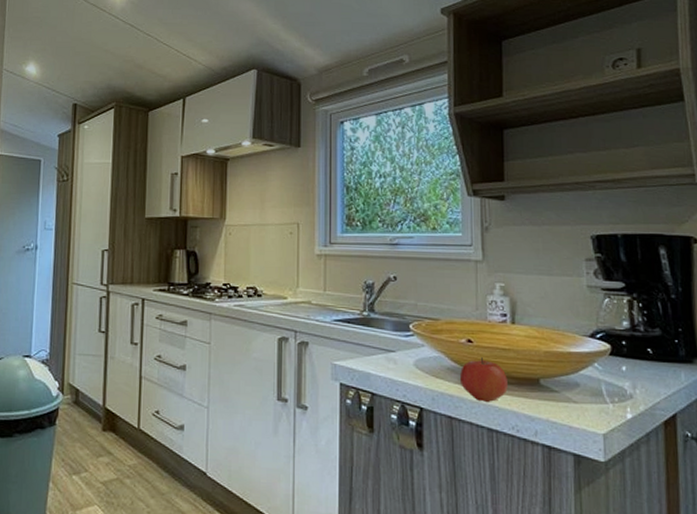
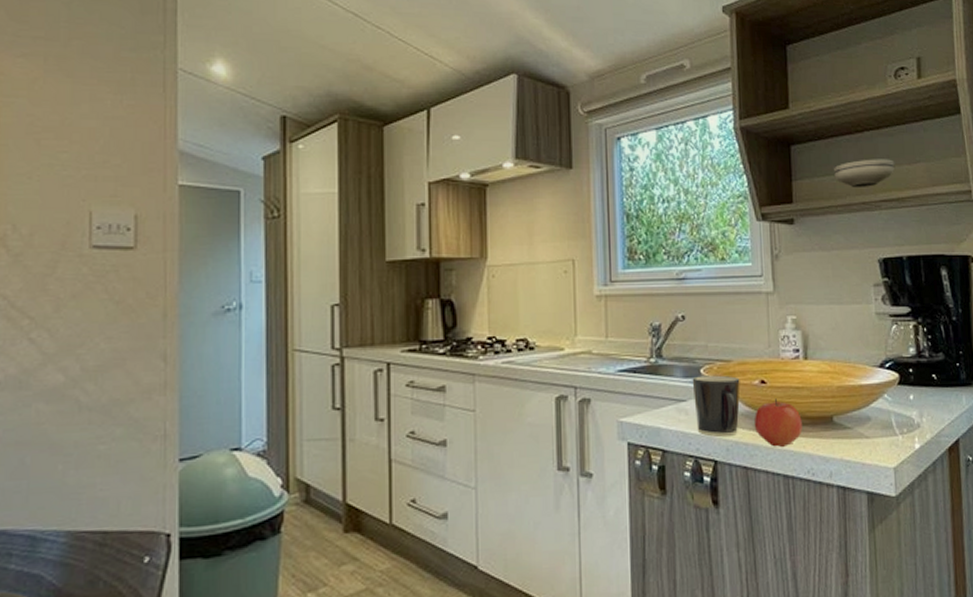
mug: none [401,330,447,388] -> present [692,375,740,438]
bowl: none [545,142,611,170] -> present [833,159,895,188]

